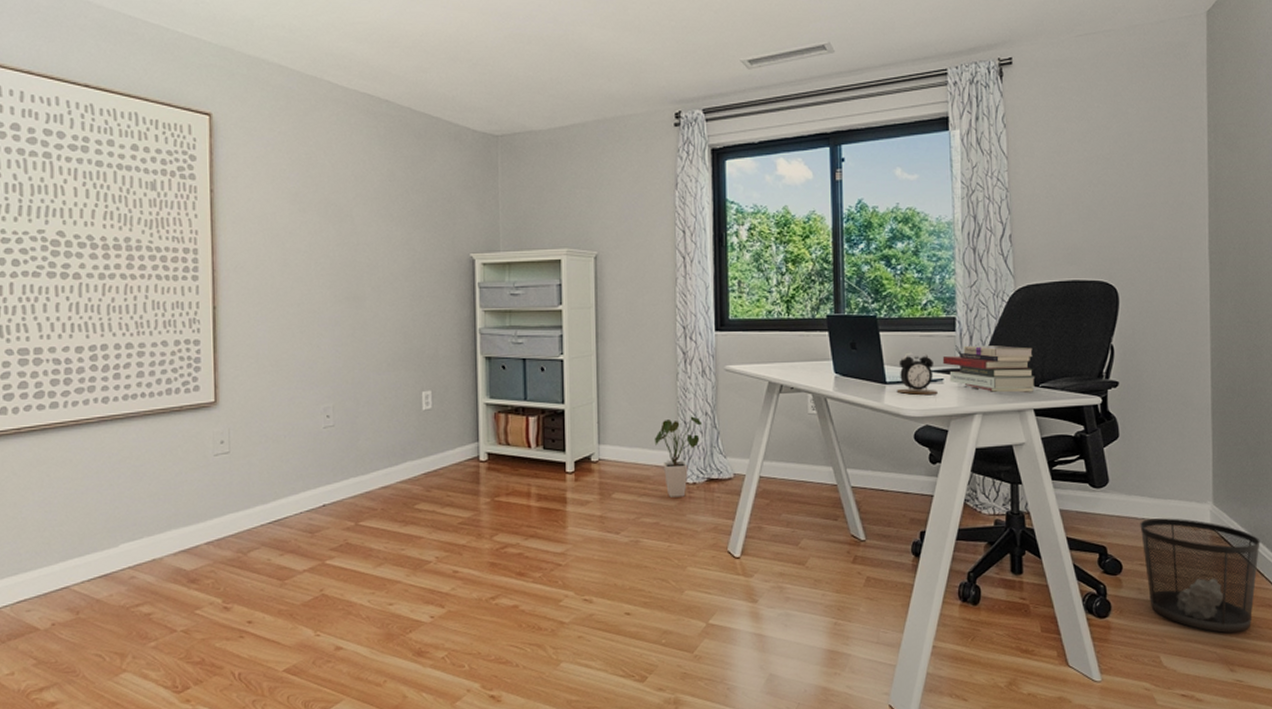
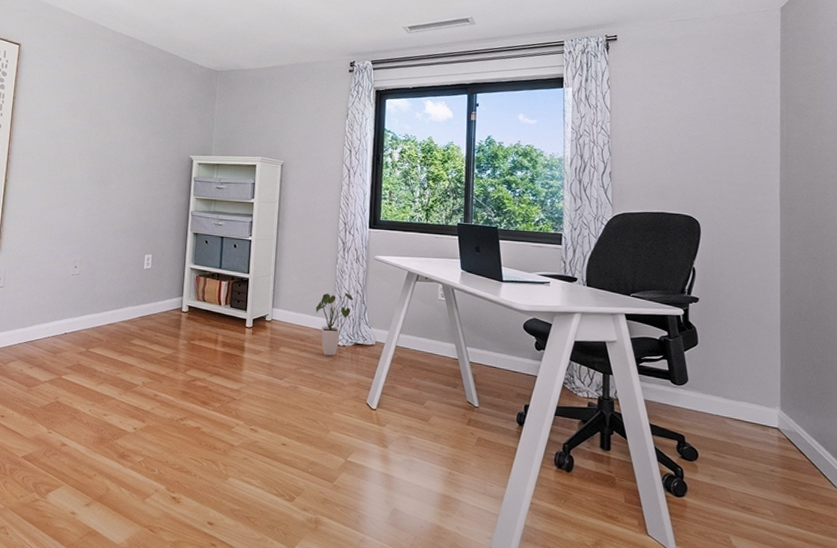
alarm clock: present [896,352,938,395] -> none [511,258,545,294]
books: present [942,345,1036,393] -> none [550,257,627,300]
waste bin: present [1140,518,1260,633] -> none [714,416,823,526]

